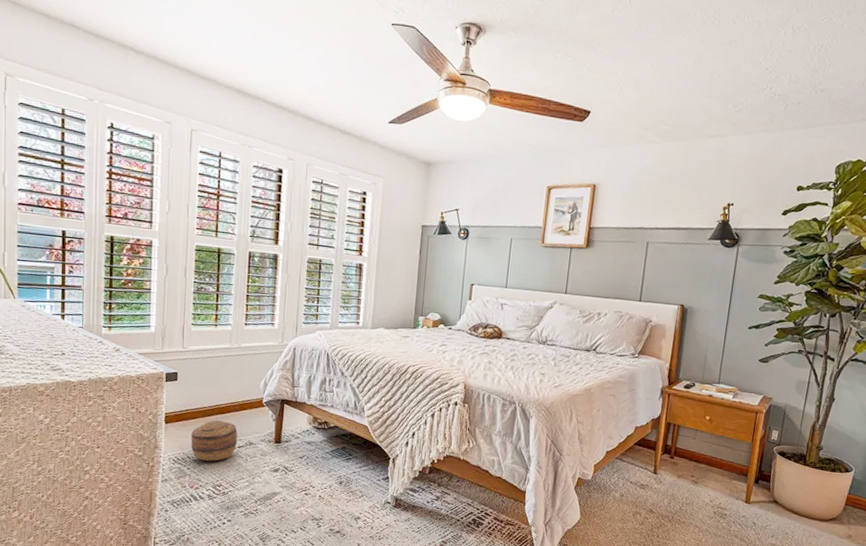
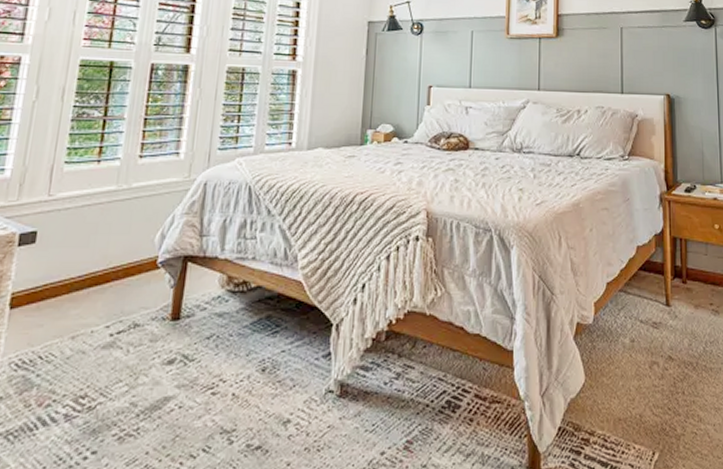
basket: present [191,420,237,461] -> none [45,296,118,360]

